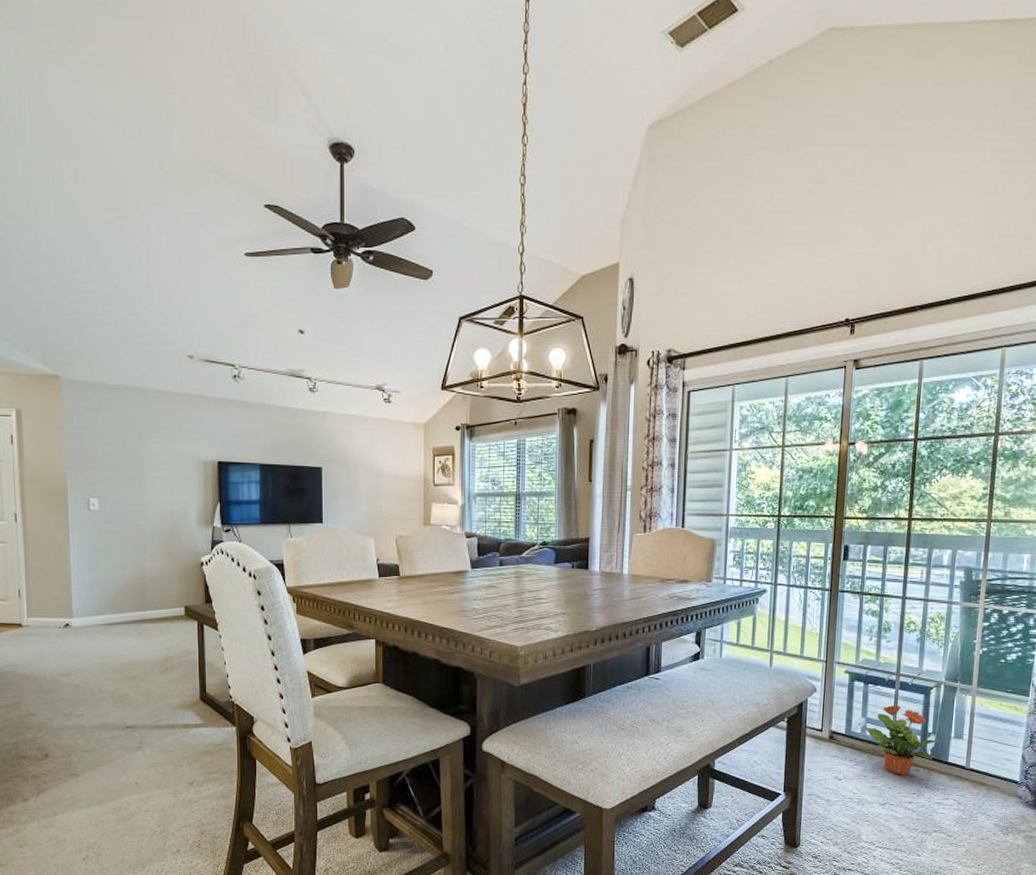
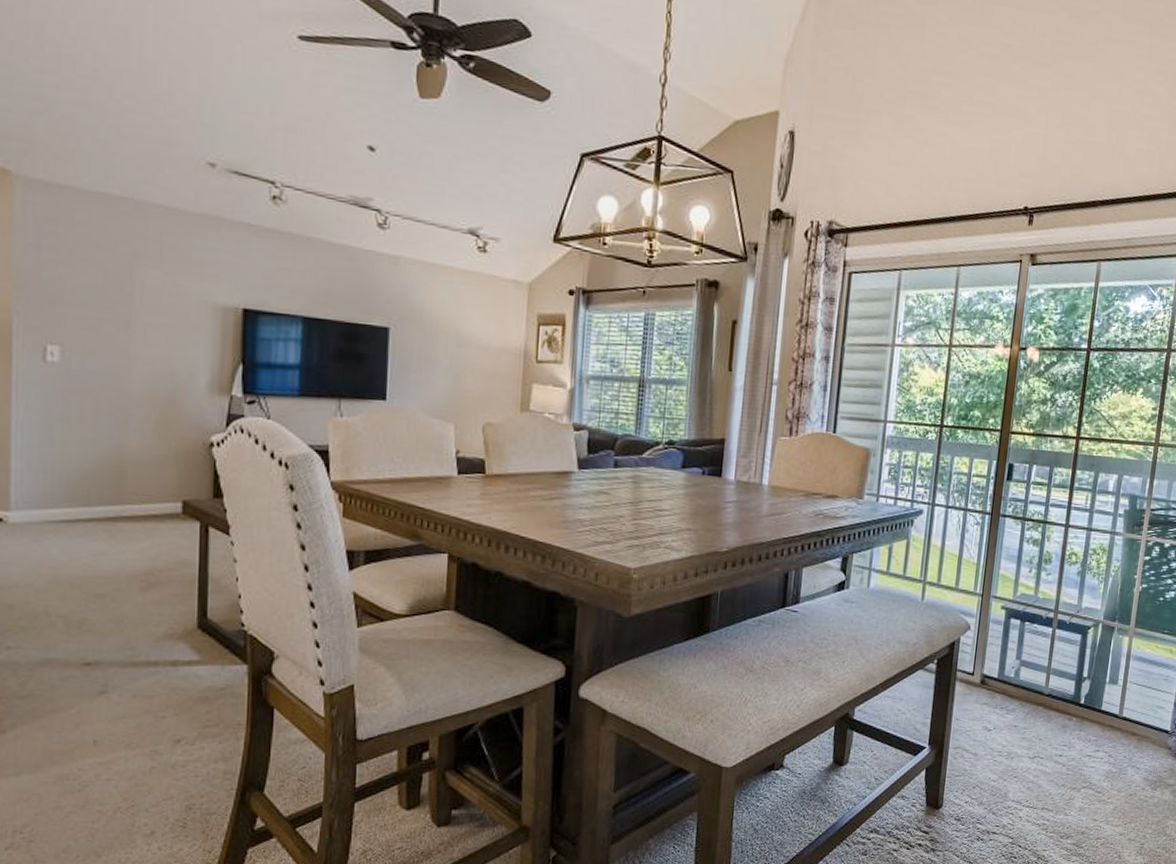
potted plant: present [864,704,938,776] -> none [1017,645,1093,726]

